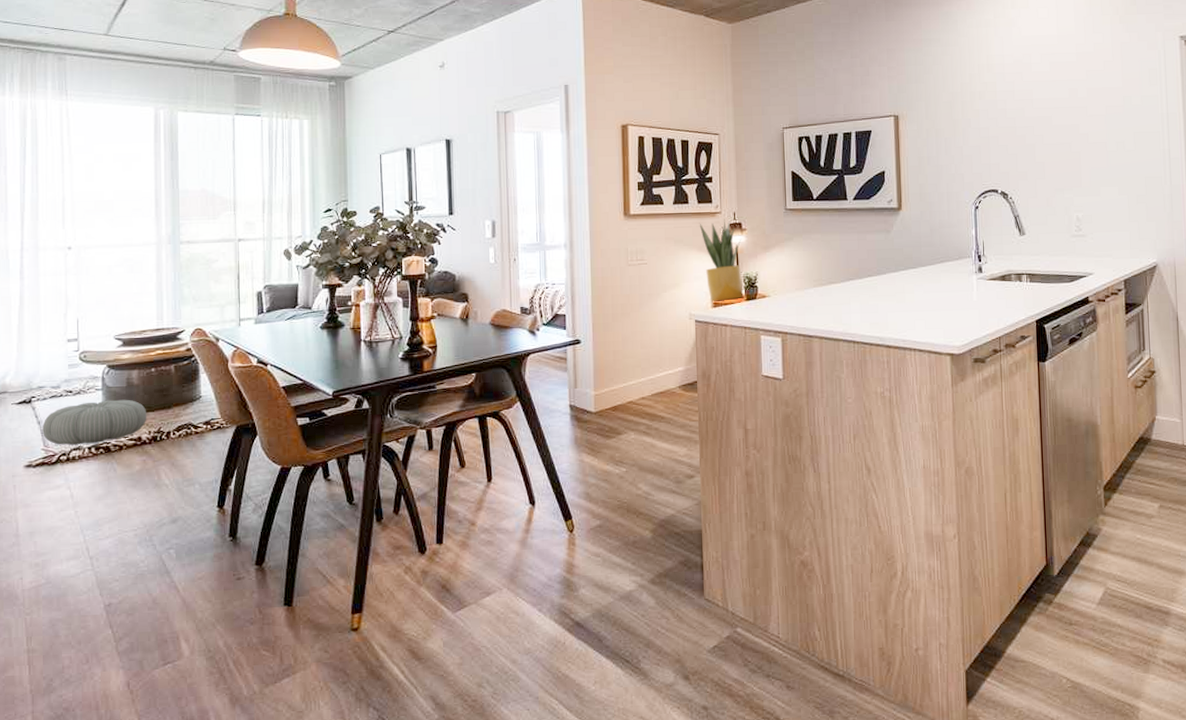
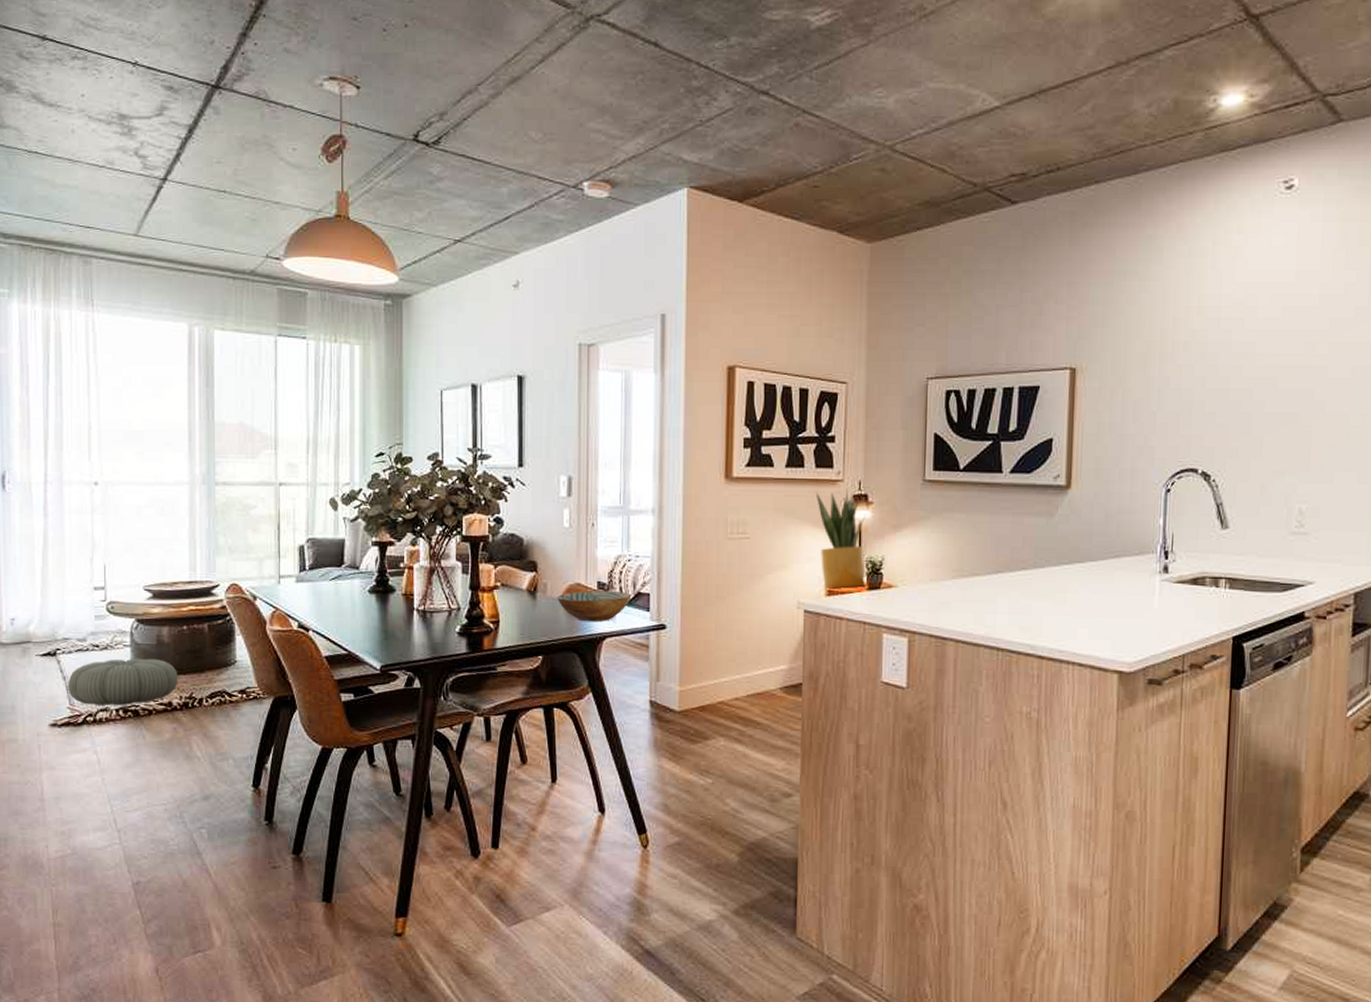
bowl: none [486,314,550,342] -> present [557,591,632,622]

